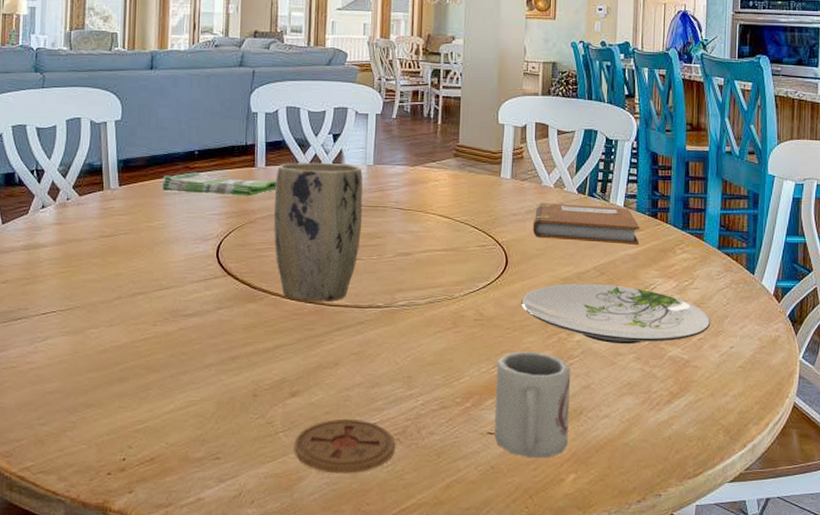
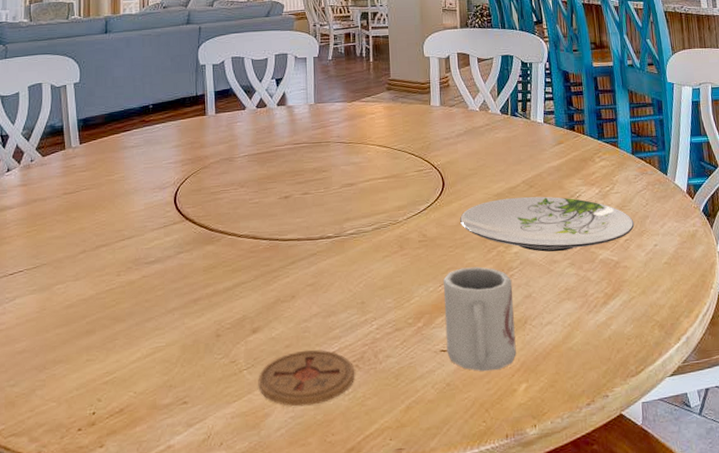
dish towel: present [161,172,277,197] -> none [119,125,227,146]
plant pot: present [273,162,363,303] -> none [225,105,308,240]
notebook: present [532,203,640,245] -> none [463,123,561,159]

